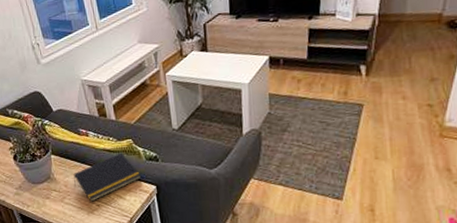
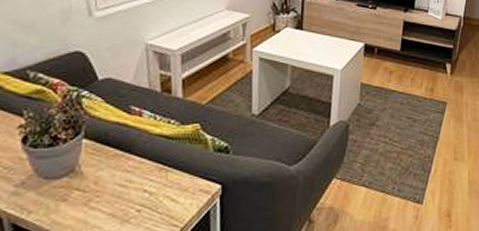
notepad: present [73,152,142,202] -> none [110,140,205,206]

